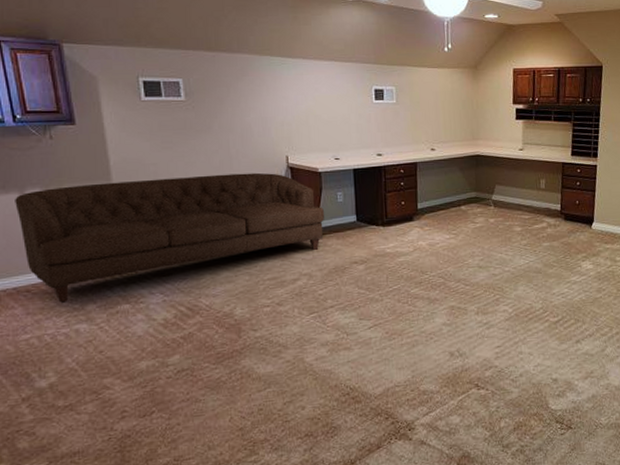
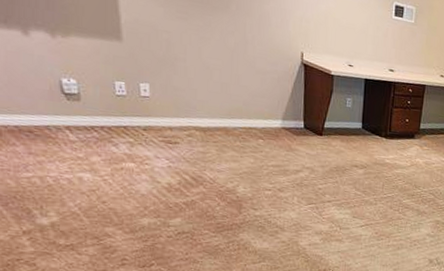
sofa: present [15,172,324,304] -> none [17,32,332,151]

